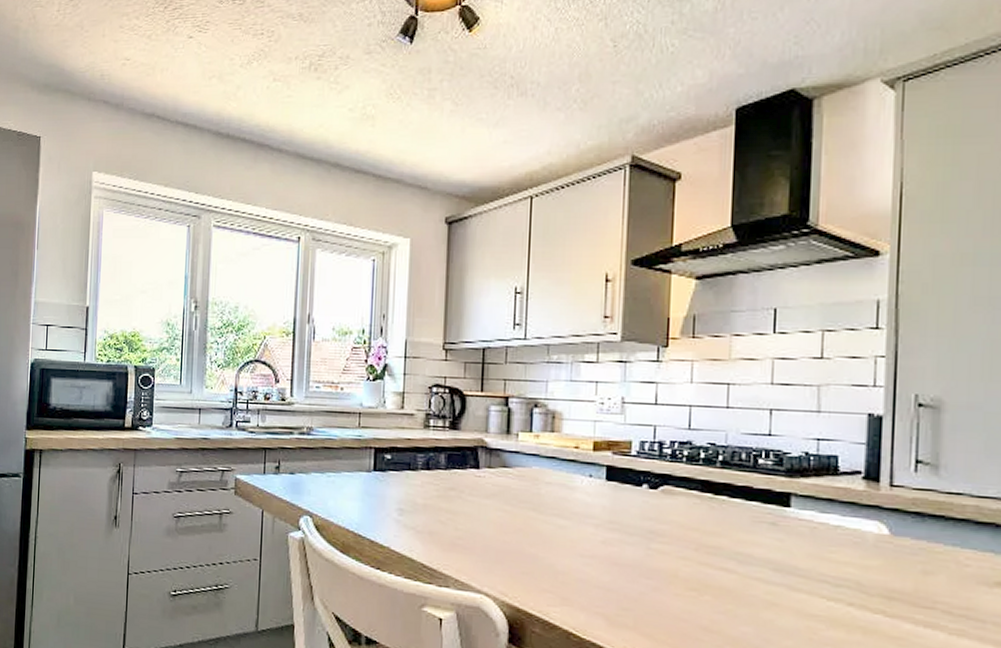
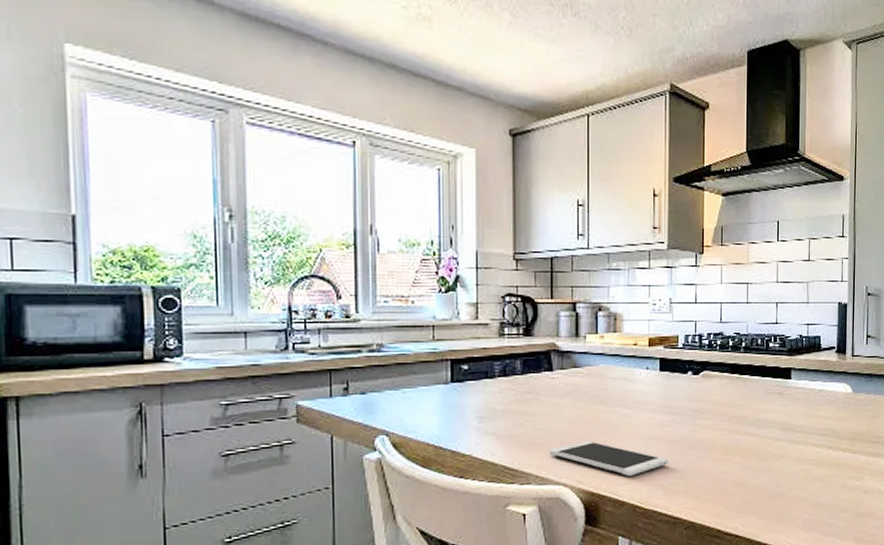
smartphone: none [470,549,613,597] -> present [549,441,668,476]

